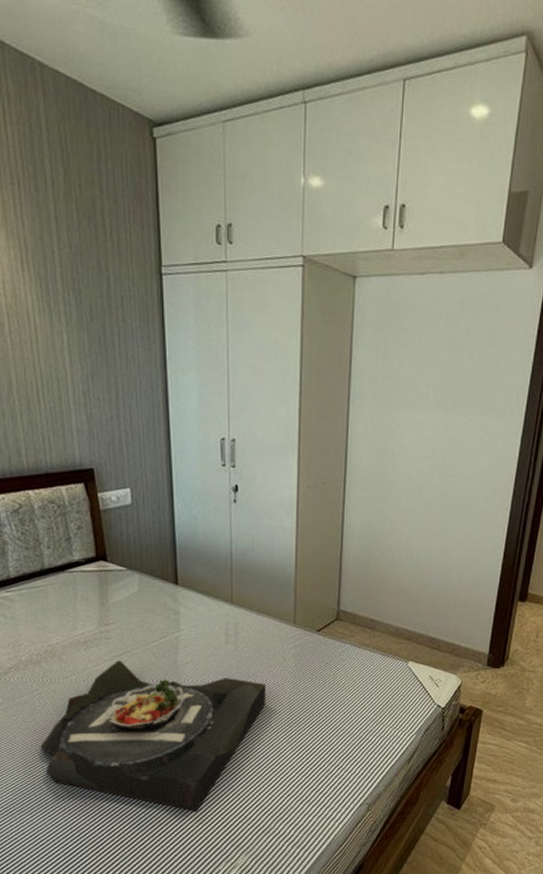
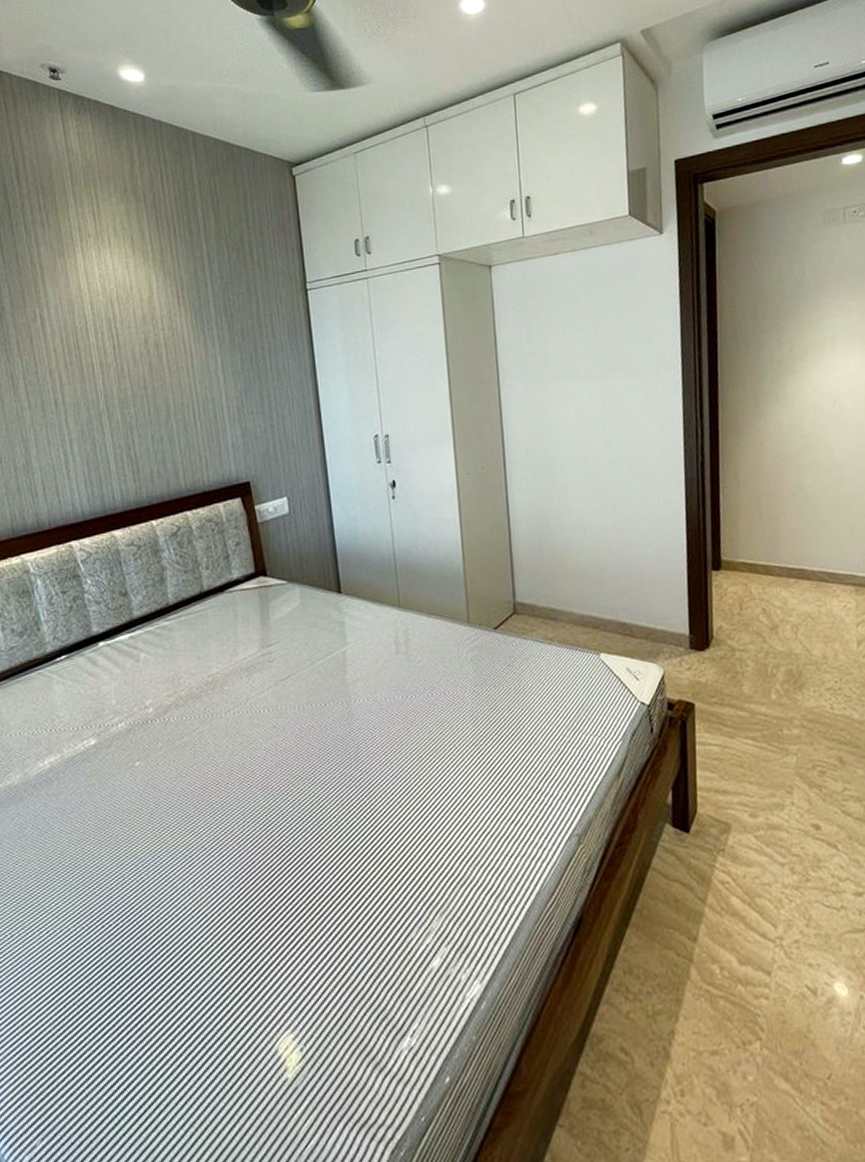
serving tray: present [42,660,267,811] -> none [204,685,447,863]

